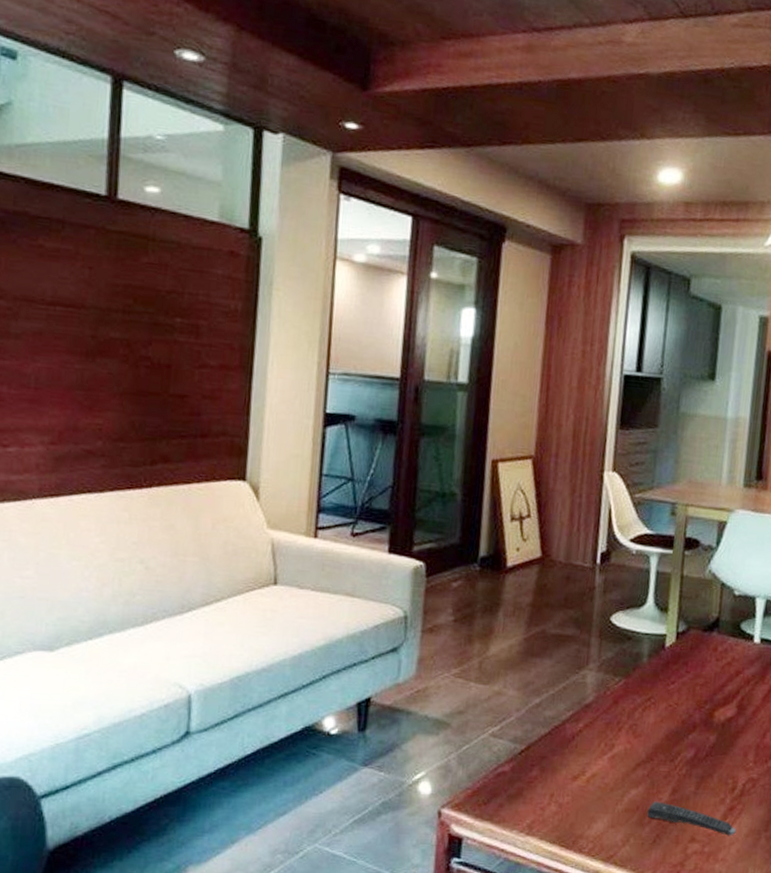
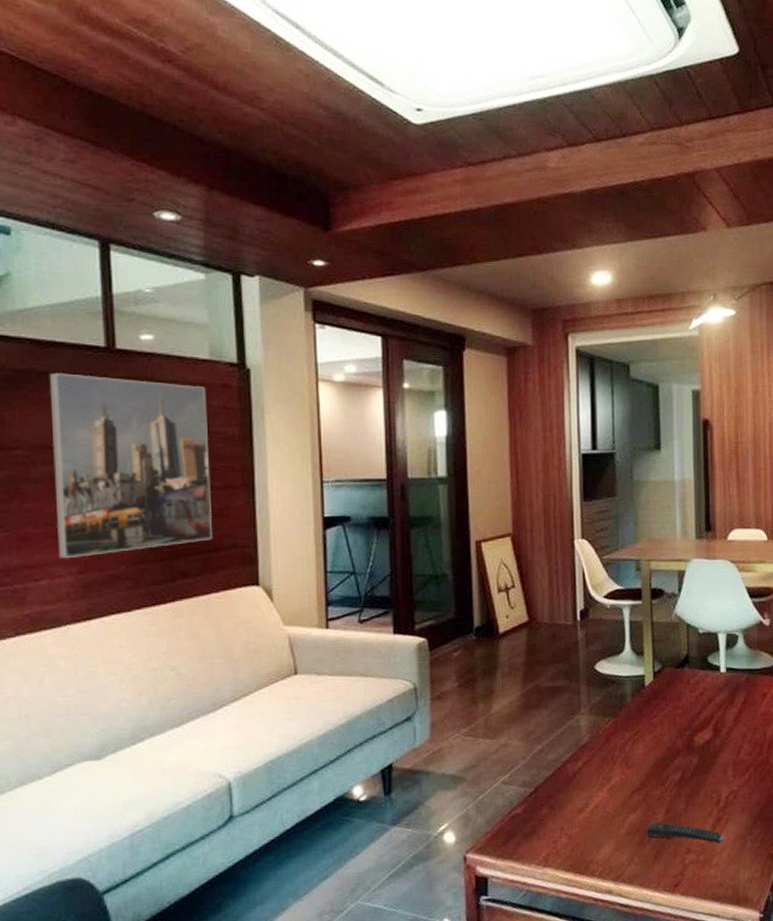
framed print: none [31,218,211,426] -> present [49,373,212,559]

